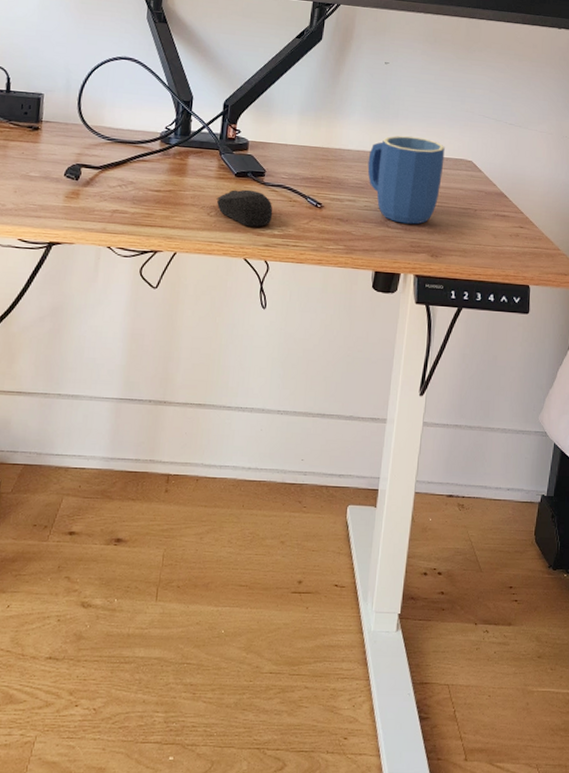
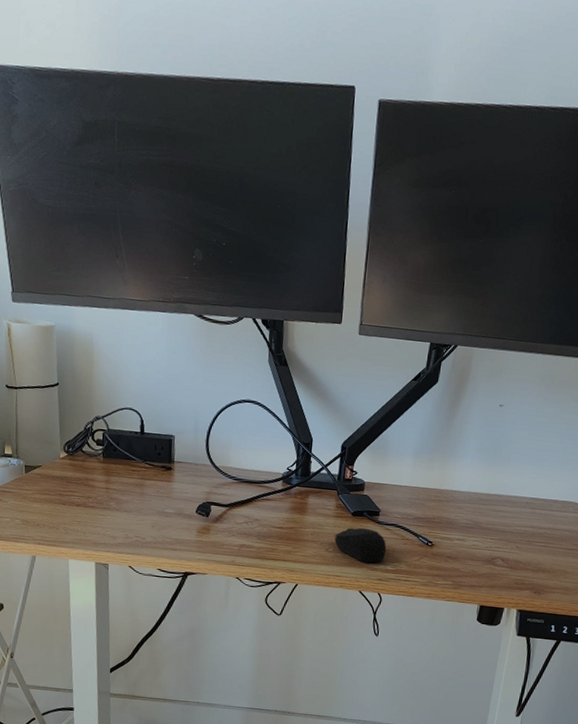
mug: present [367,135,445,225] -> none [477,478,555,563]

